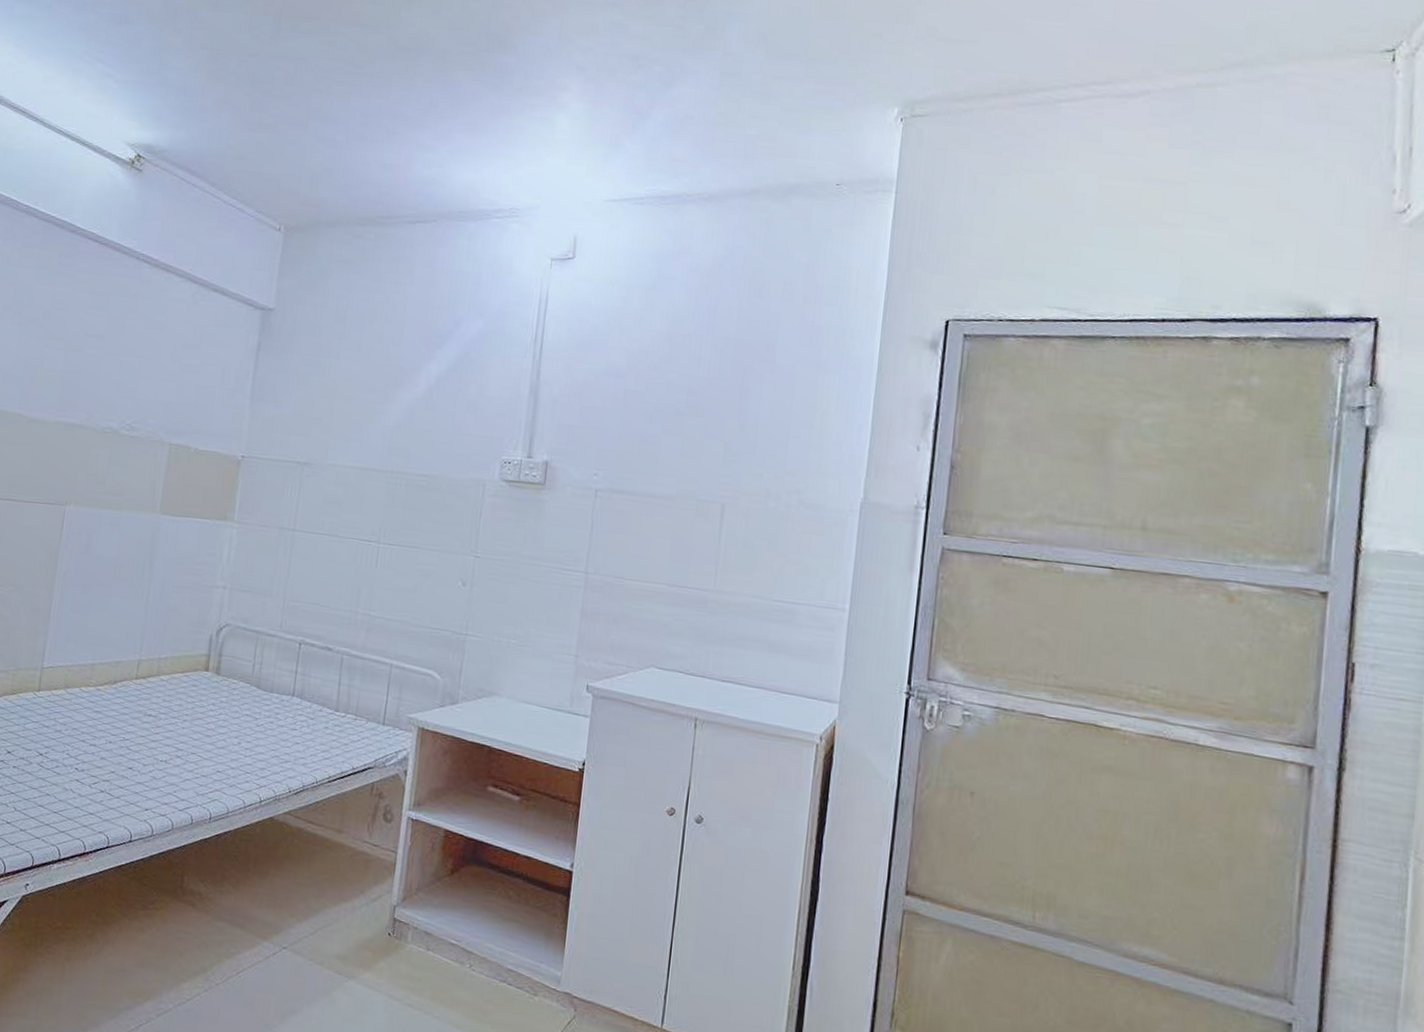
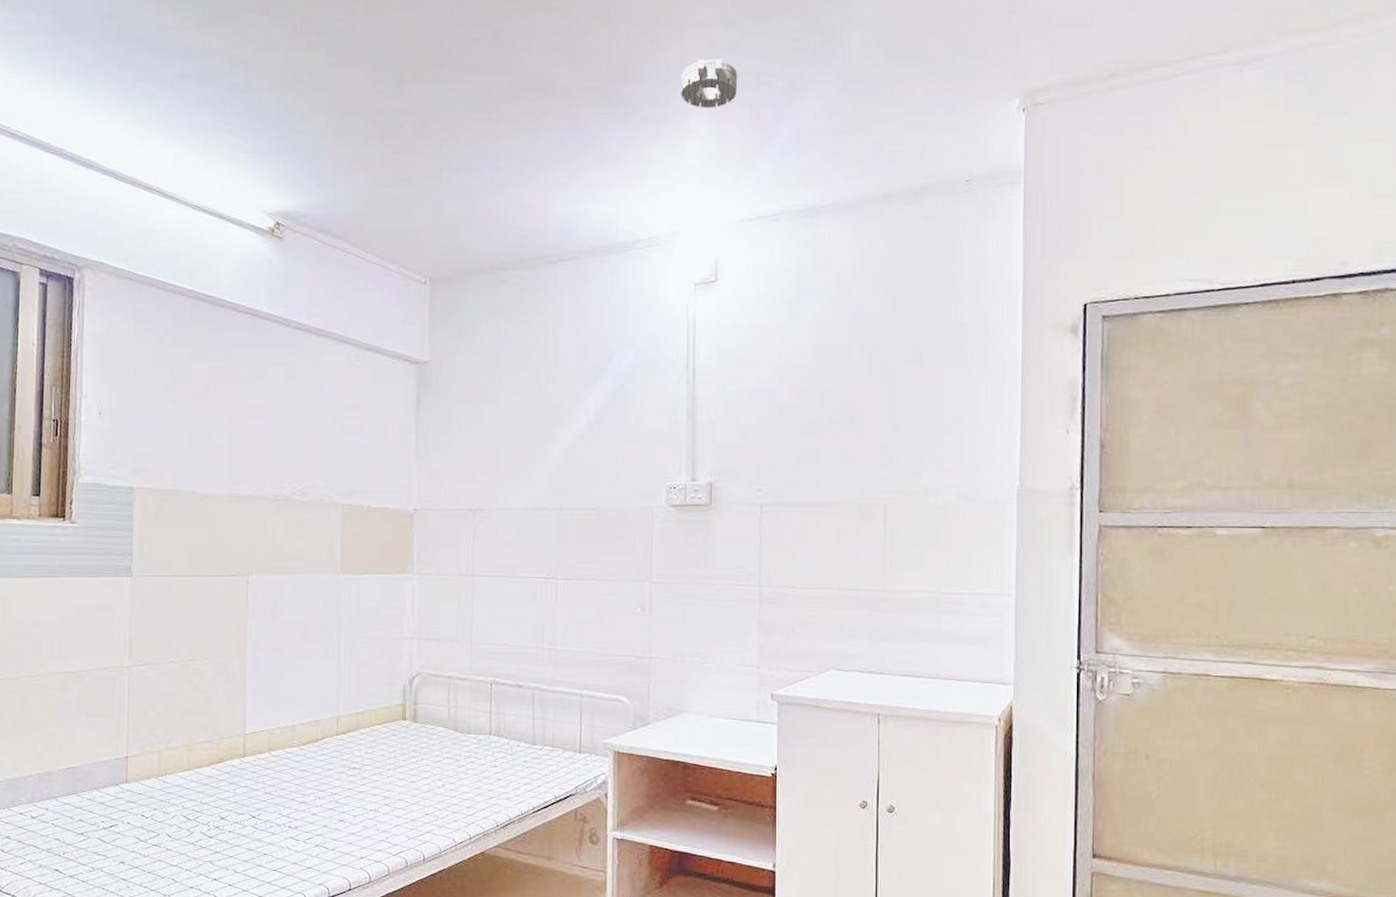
smoke detector: none [557,36,616,87] -> present [681,58,738,109]

